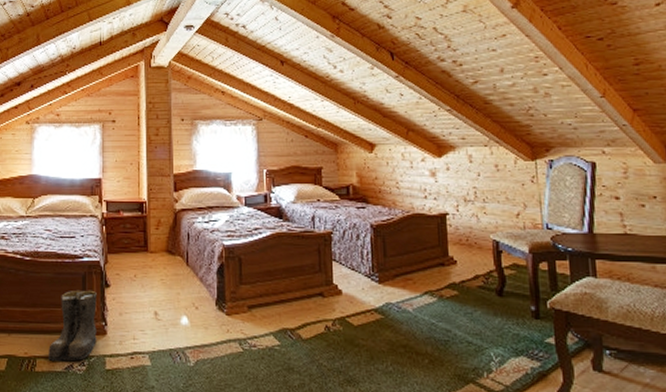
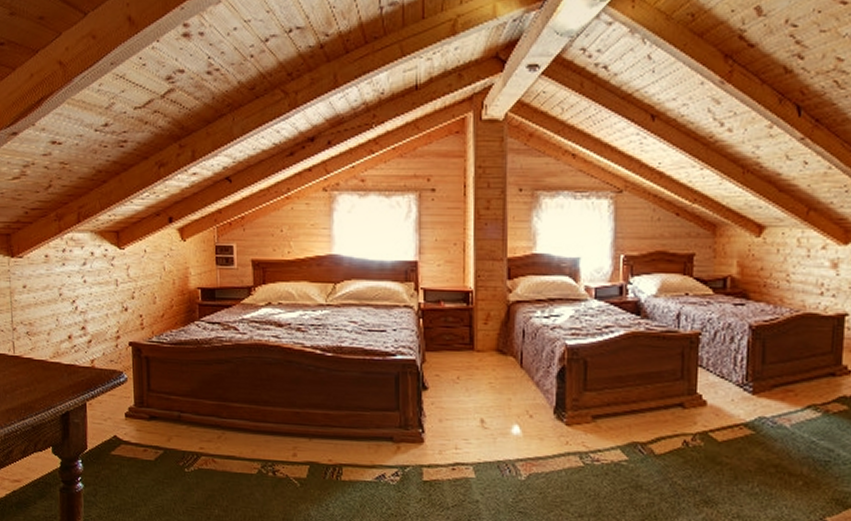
boots: present [48,289,98,362] -> none [356,391,414,471]

